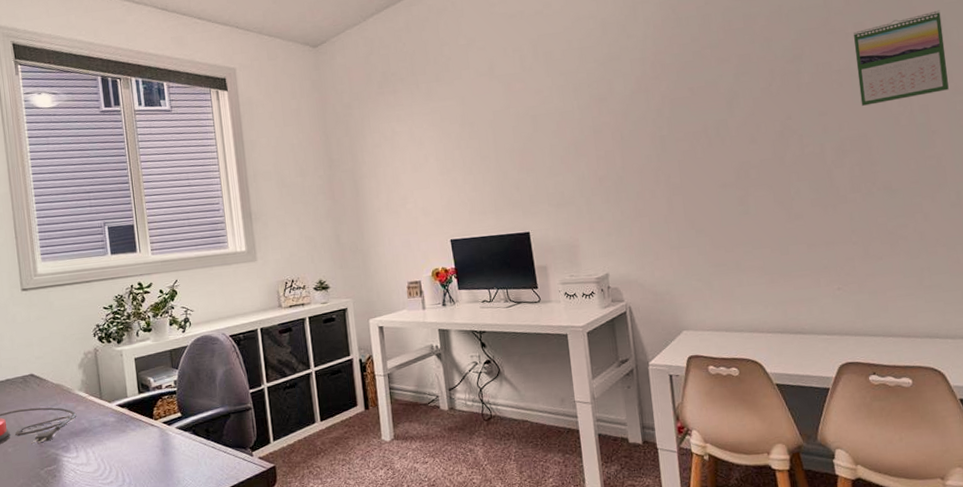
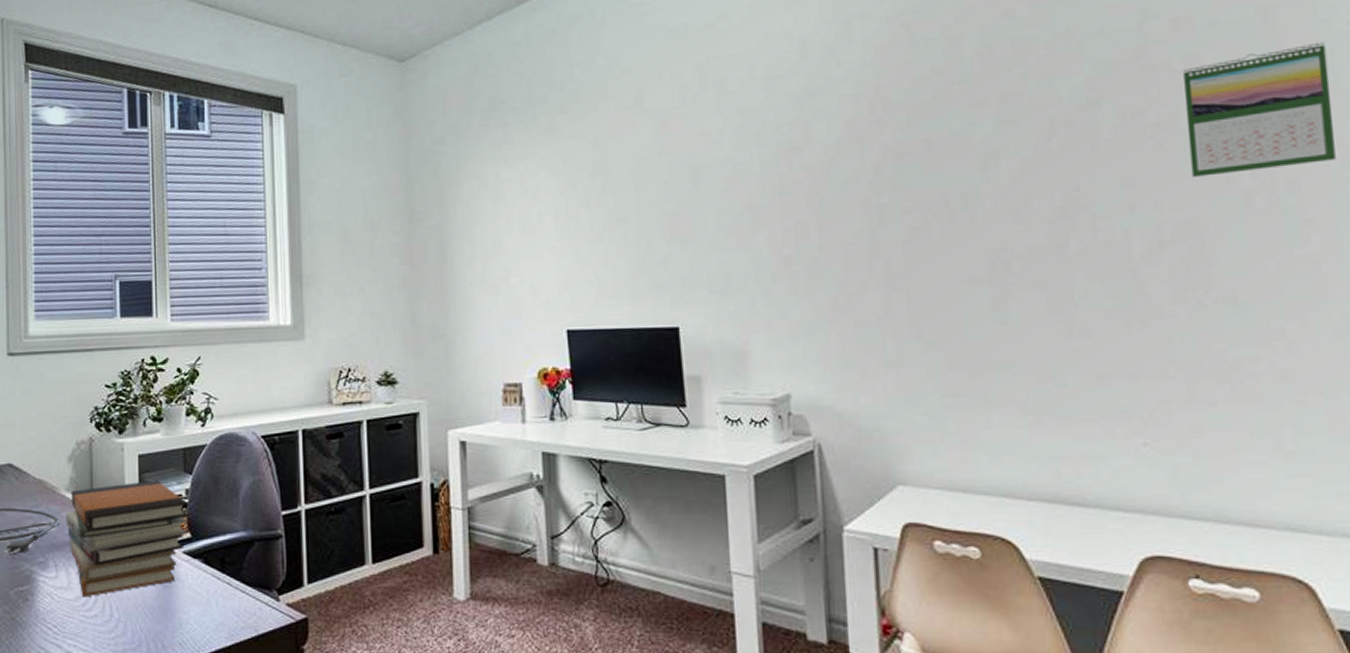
book stack: none [80,375,178,470] -> present [66,479,188,598]

